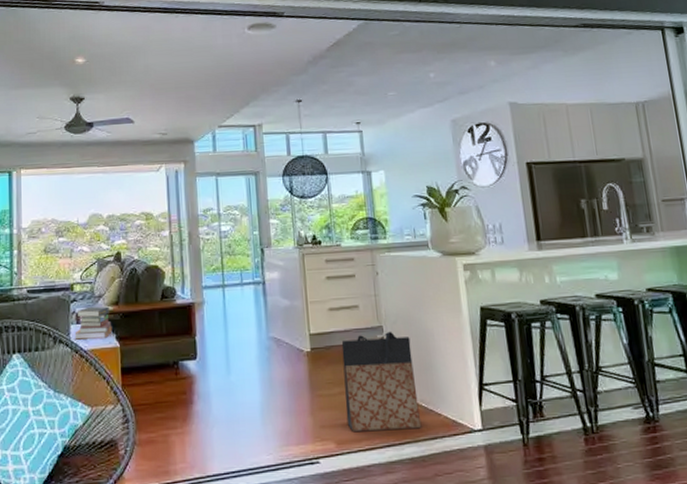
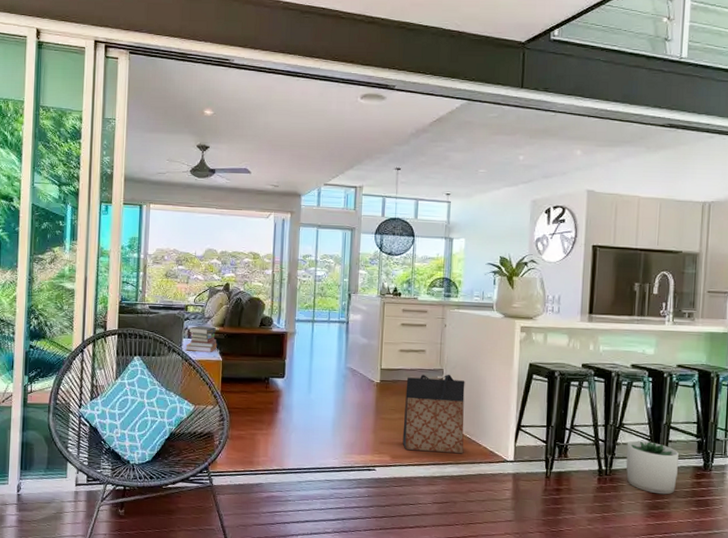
planter: none [609,385,677,450] -> present [626,440,679,495]

